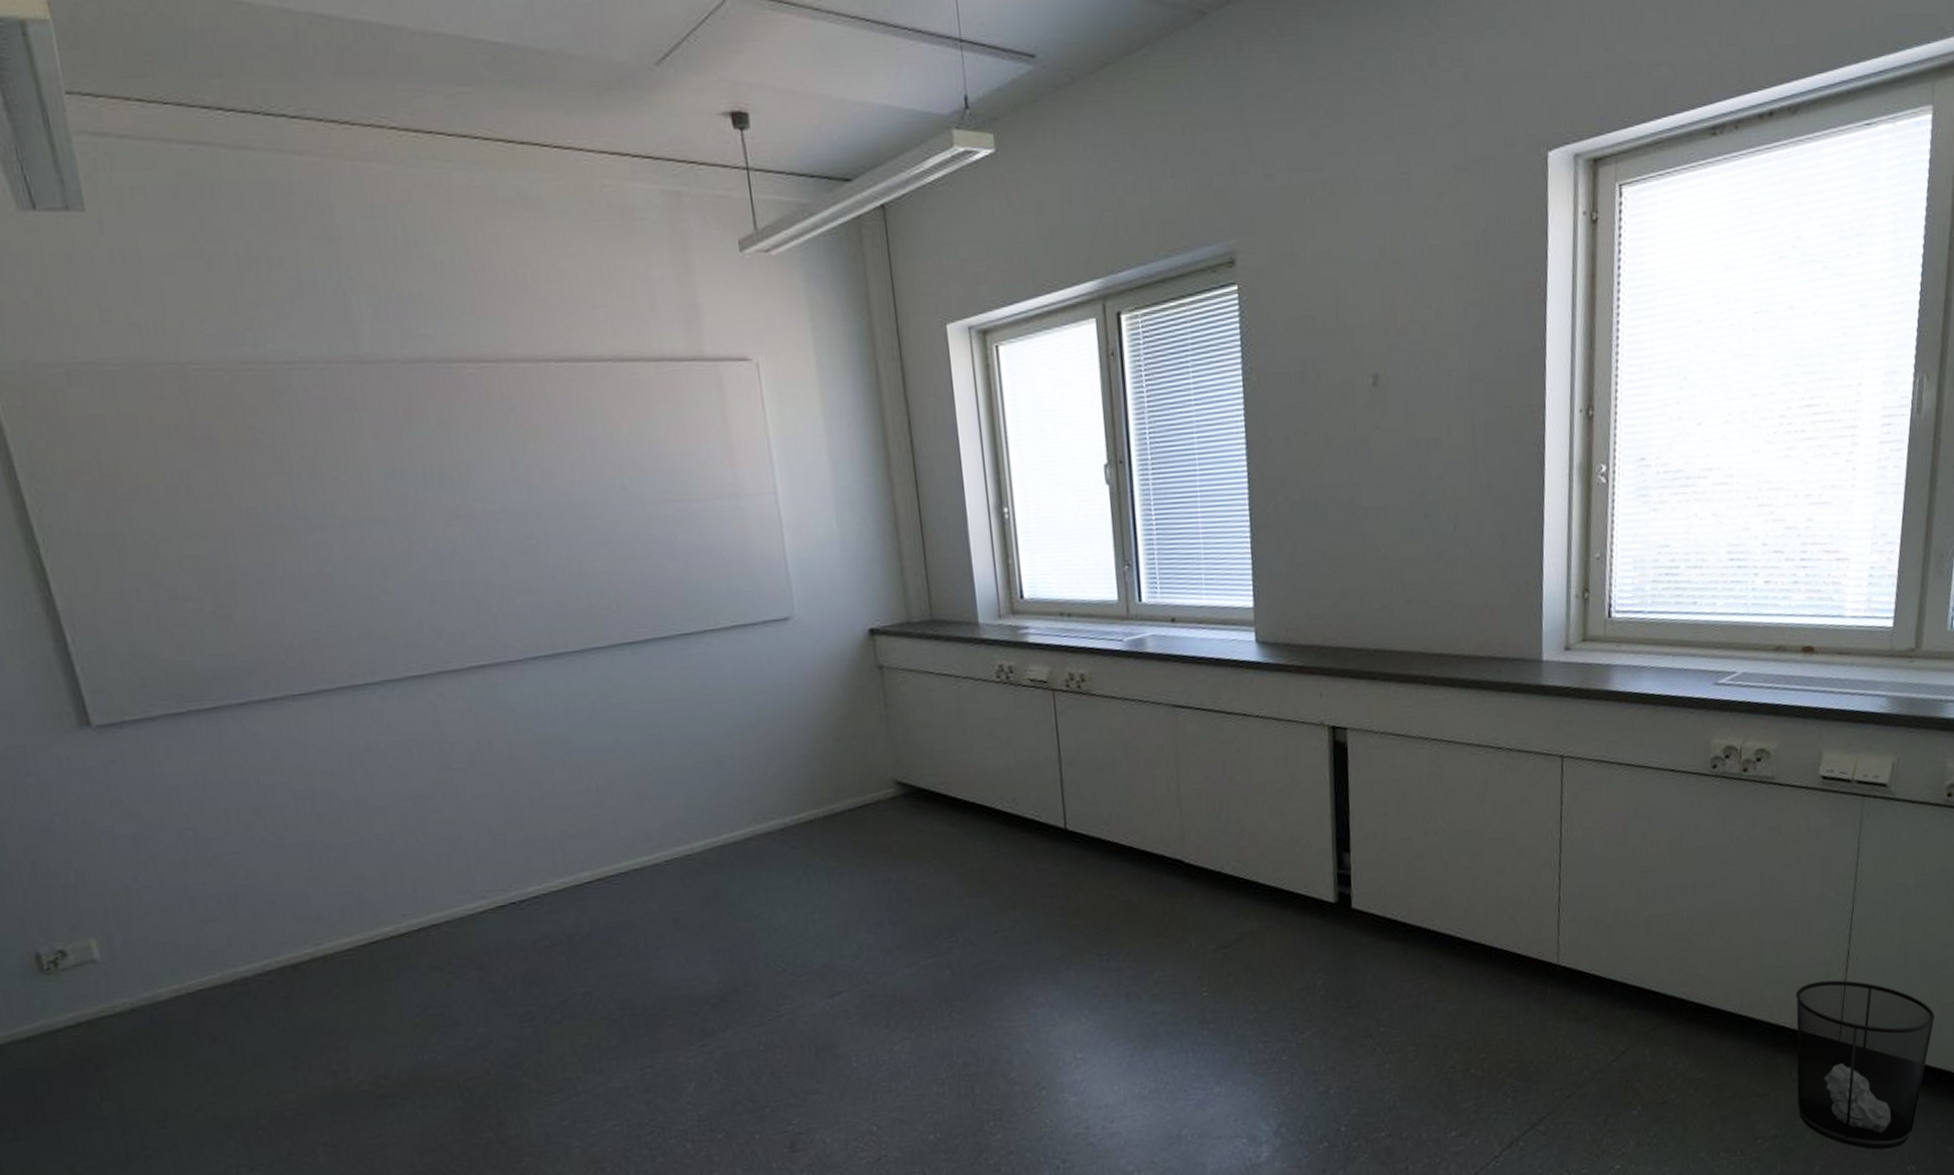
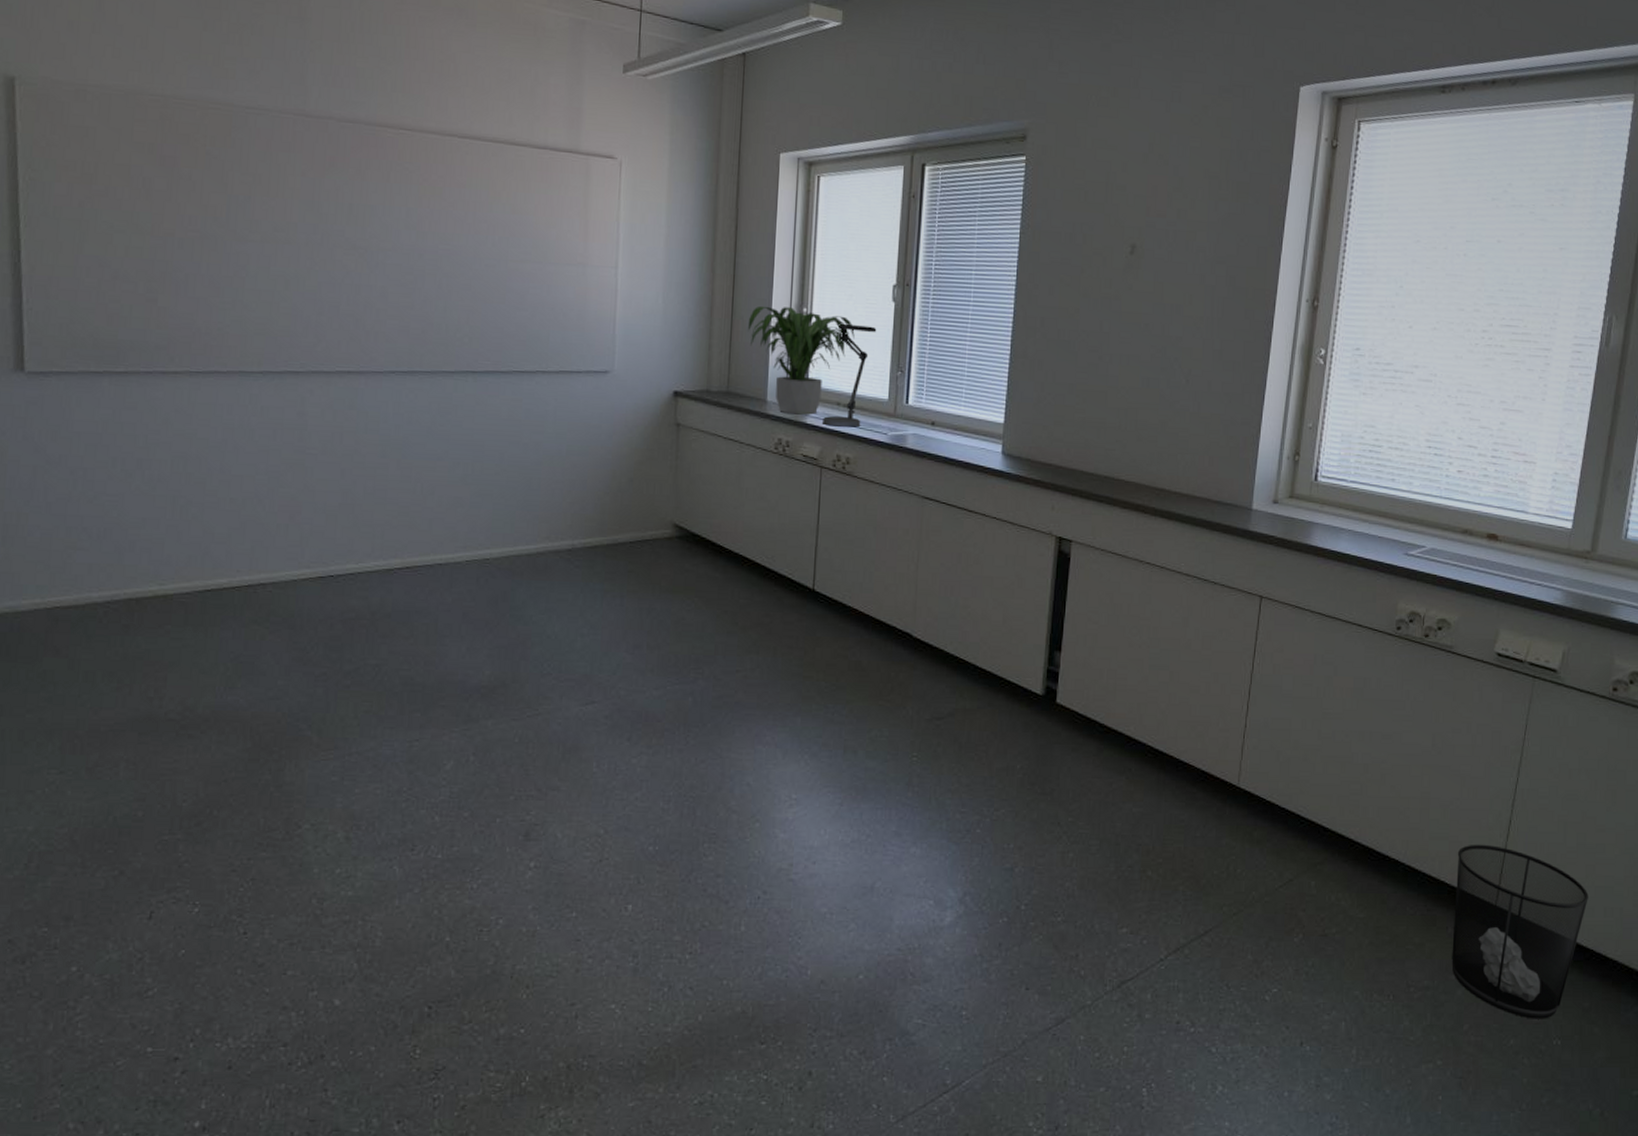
potted plant: none [941,509,1069,635] -> present [747,305,855,415]
desk lamp: none [1046,517,1093,642] -> present [823,323,877,427]

